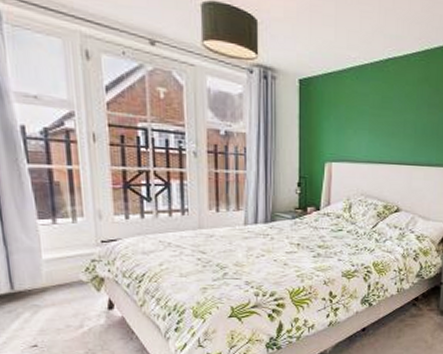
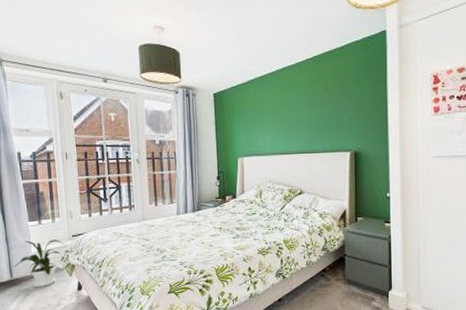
house plant: none [16,244,92,304] -> present [14,239,66,288]

